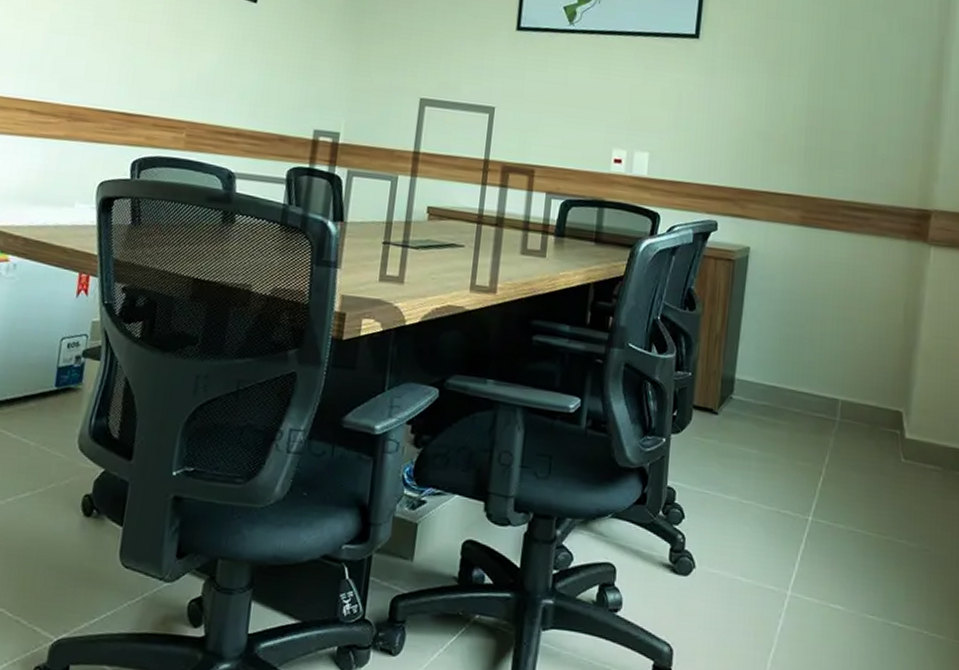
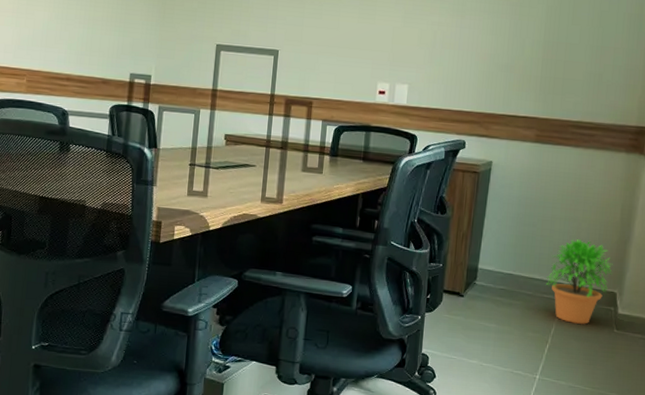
potted plant: none [817,343,897,452] -> present [545,238,613,324]

